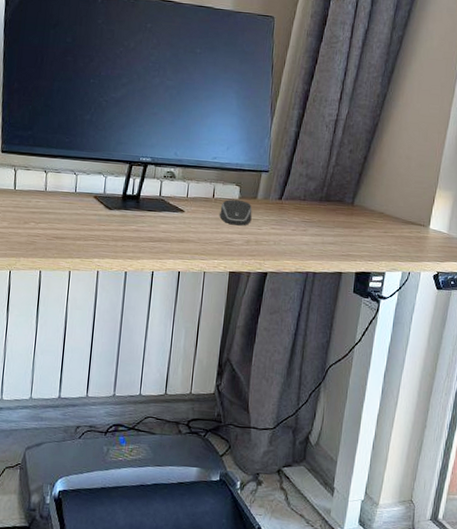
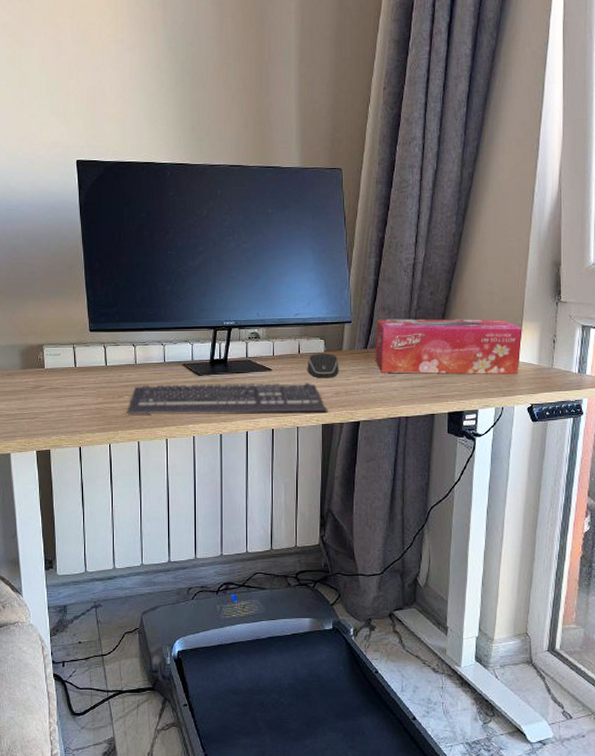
keyboard: none [29,213,238,259] -> present [125,382,329,415]
tissue box: none [288,171,436,242] -> present [374,319,523,375]

